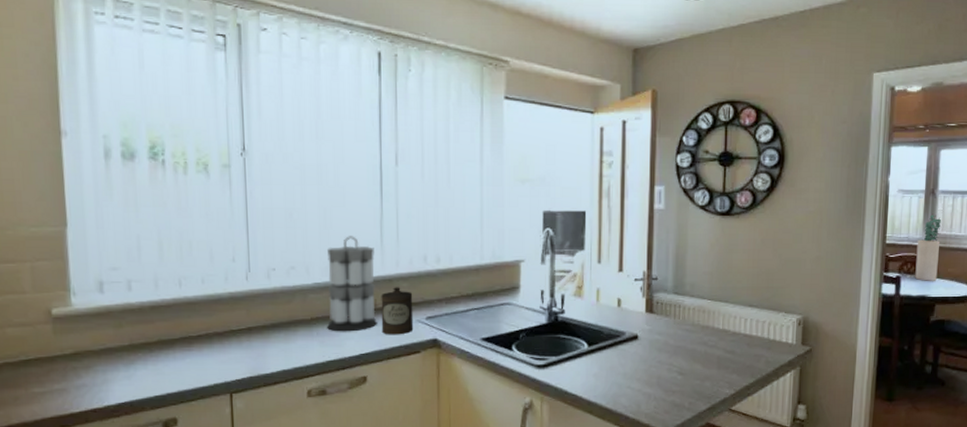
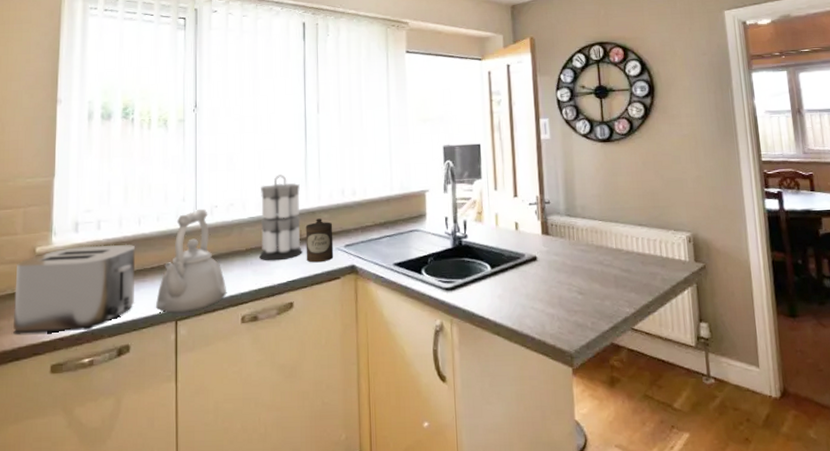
toaster: none [29,308,179,405] -> present [13,244,136,334]
kettle: none [206,271,290,386] -> present [156,208,227,314]
vase: present [915,213,942,282] -> none [792,131,819,196]

